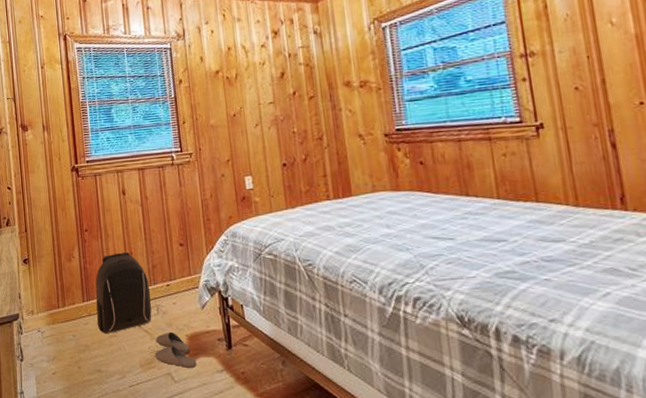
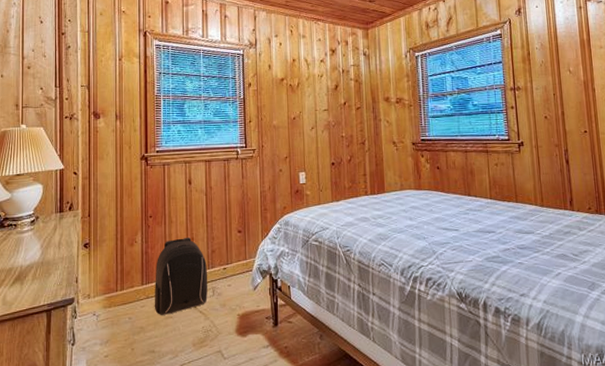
slippers: present [154,332,197,368] -> none [207,312,245,345]

